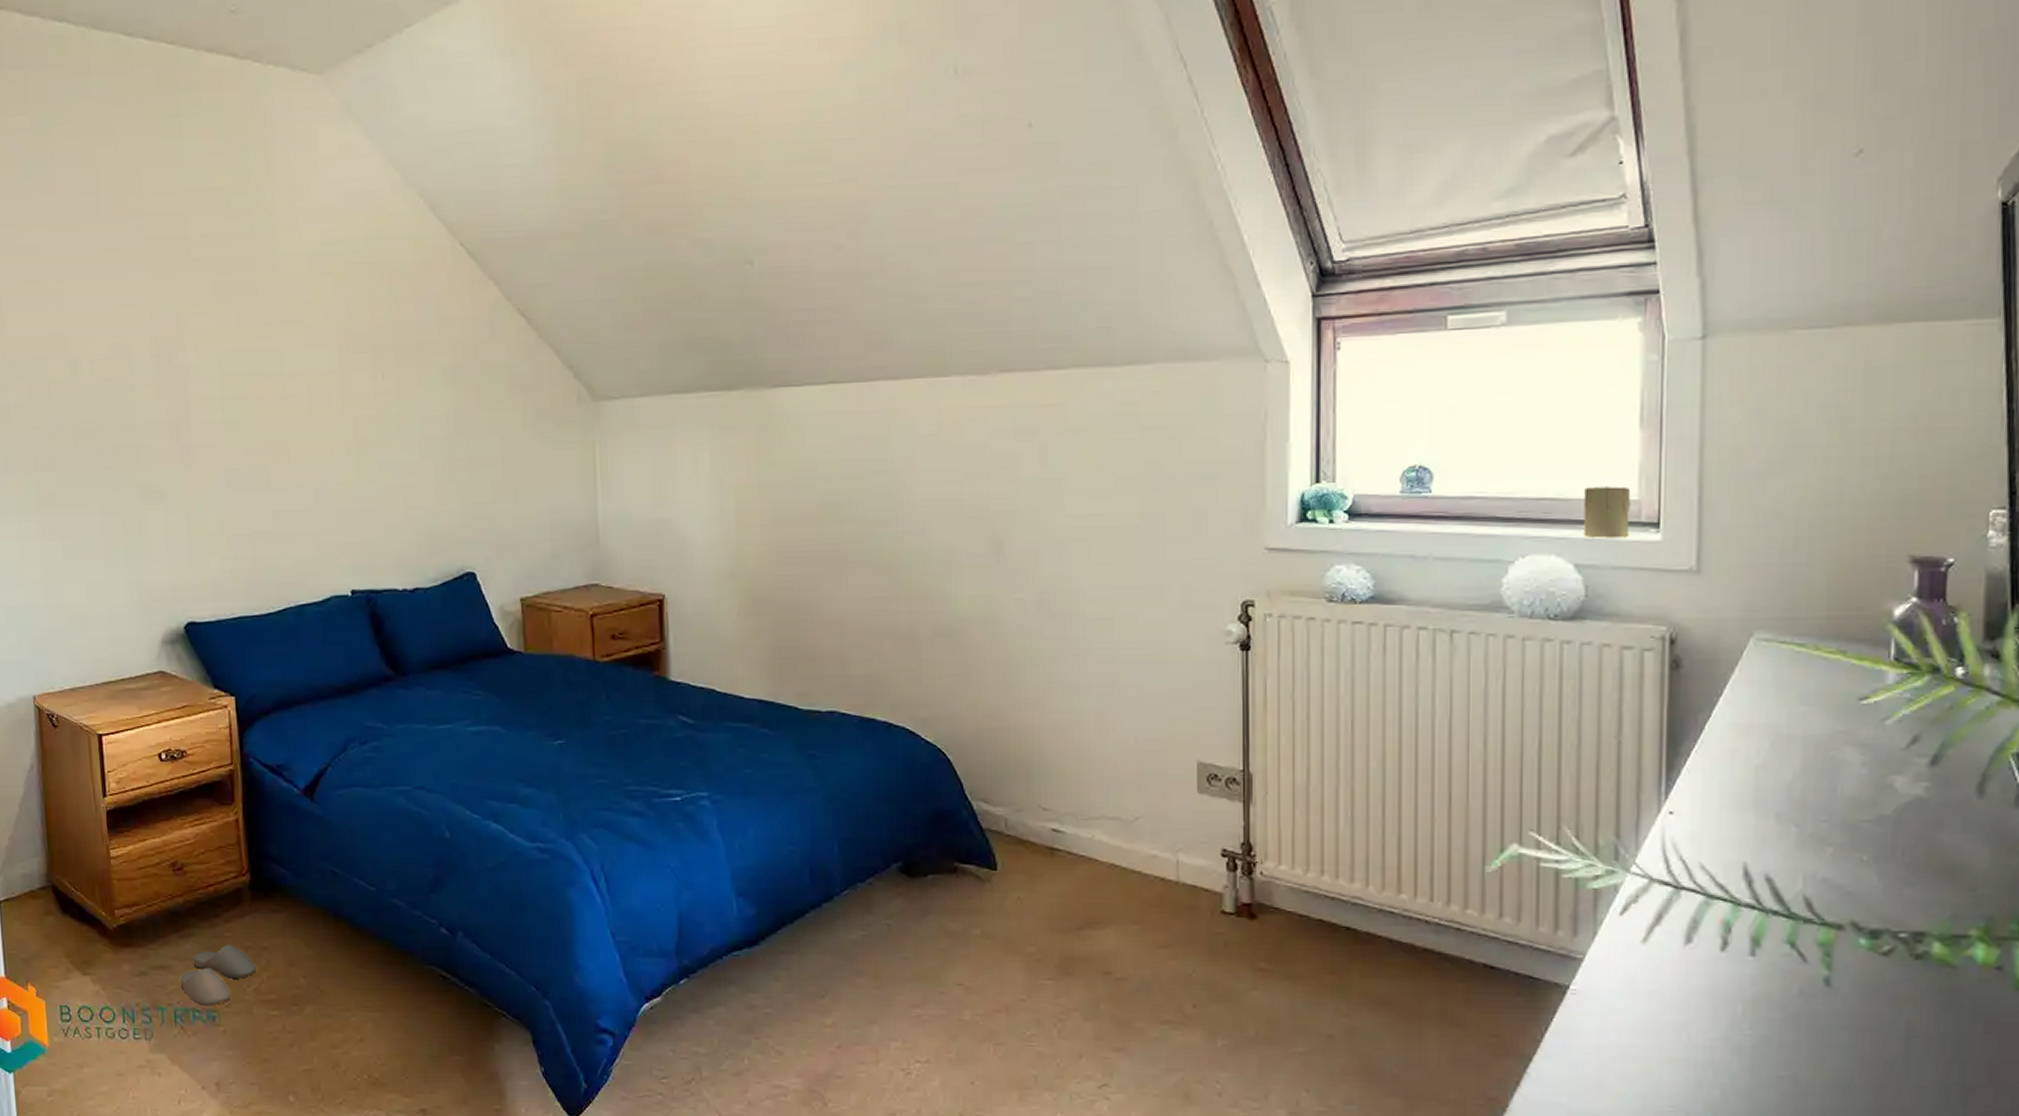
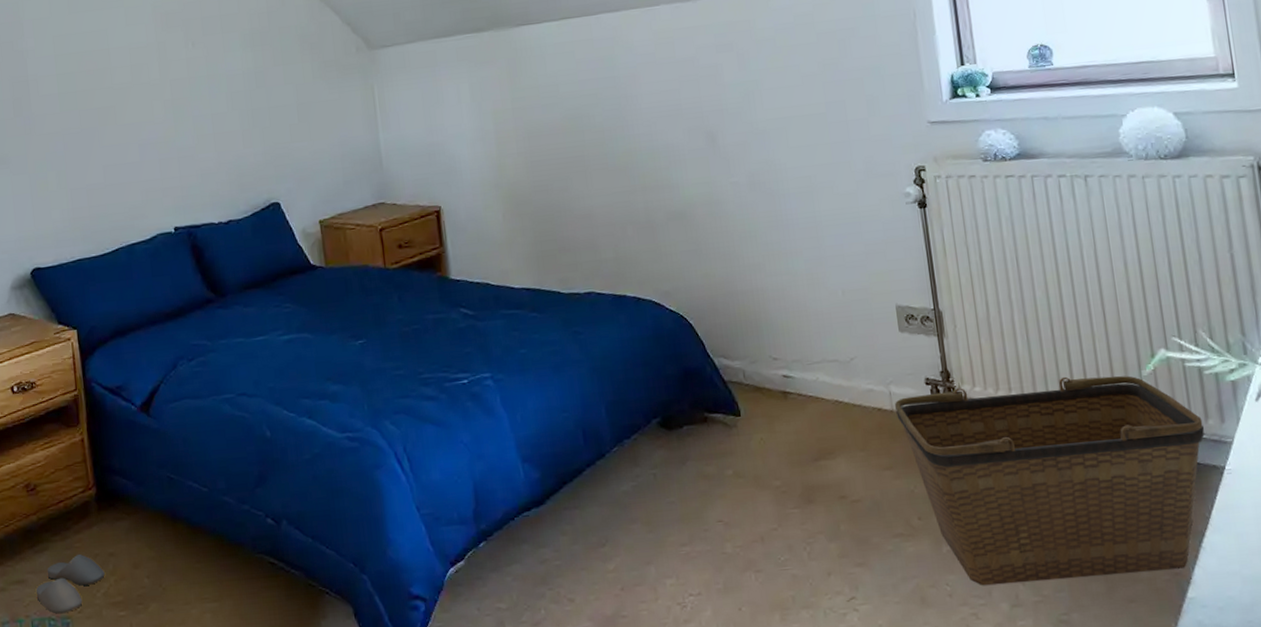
bicycle basket: none [1182,864,1551,1094] -> present [895,375,1205,585]
candle: present [1584,485,1631,539] -> none [1172,47,1212,91]

